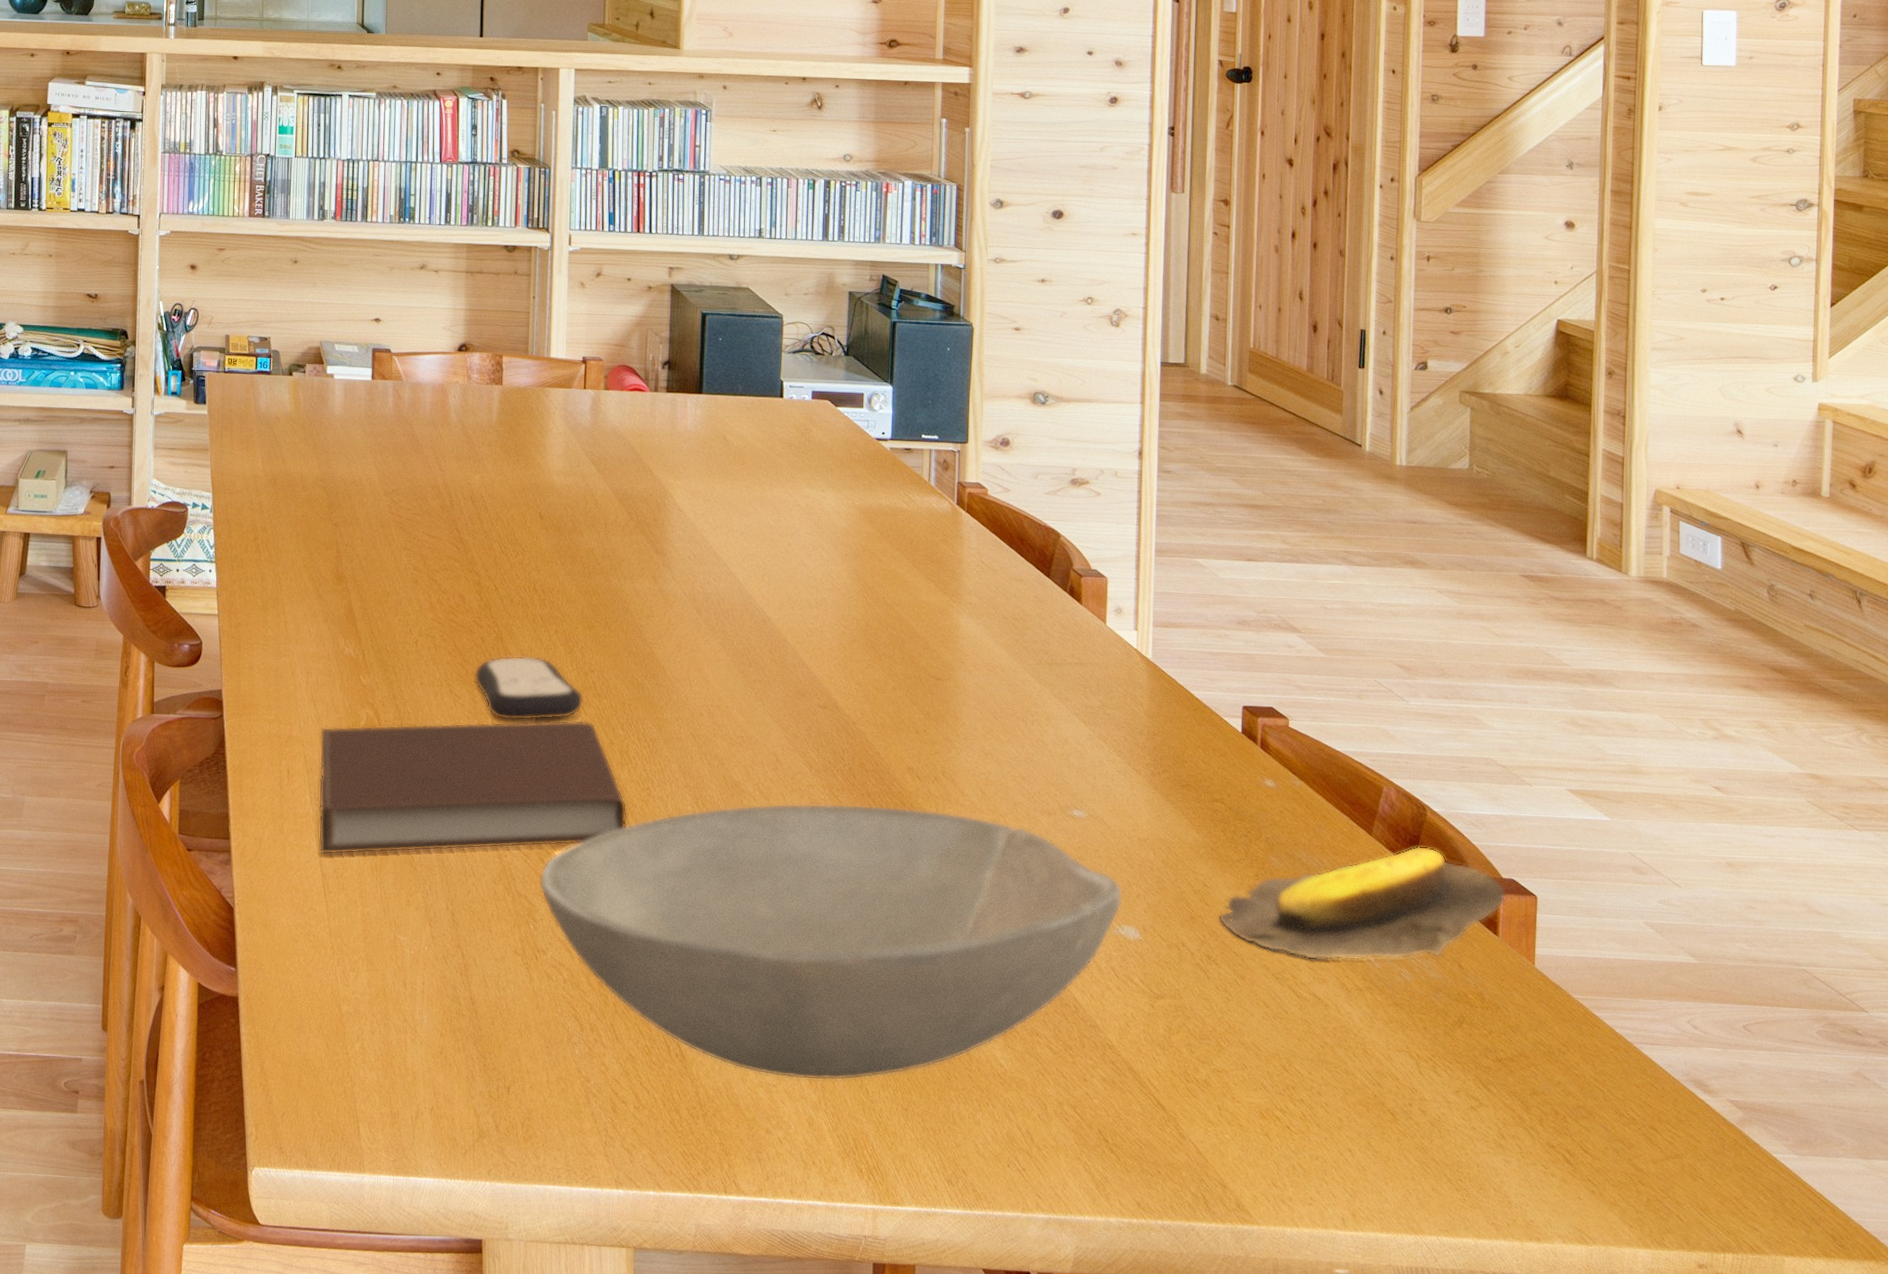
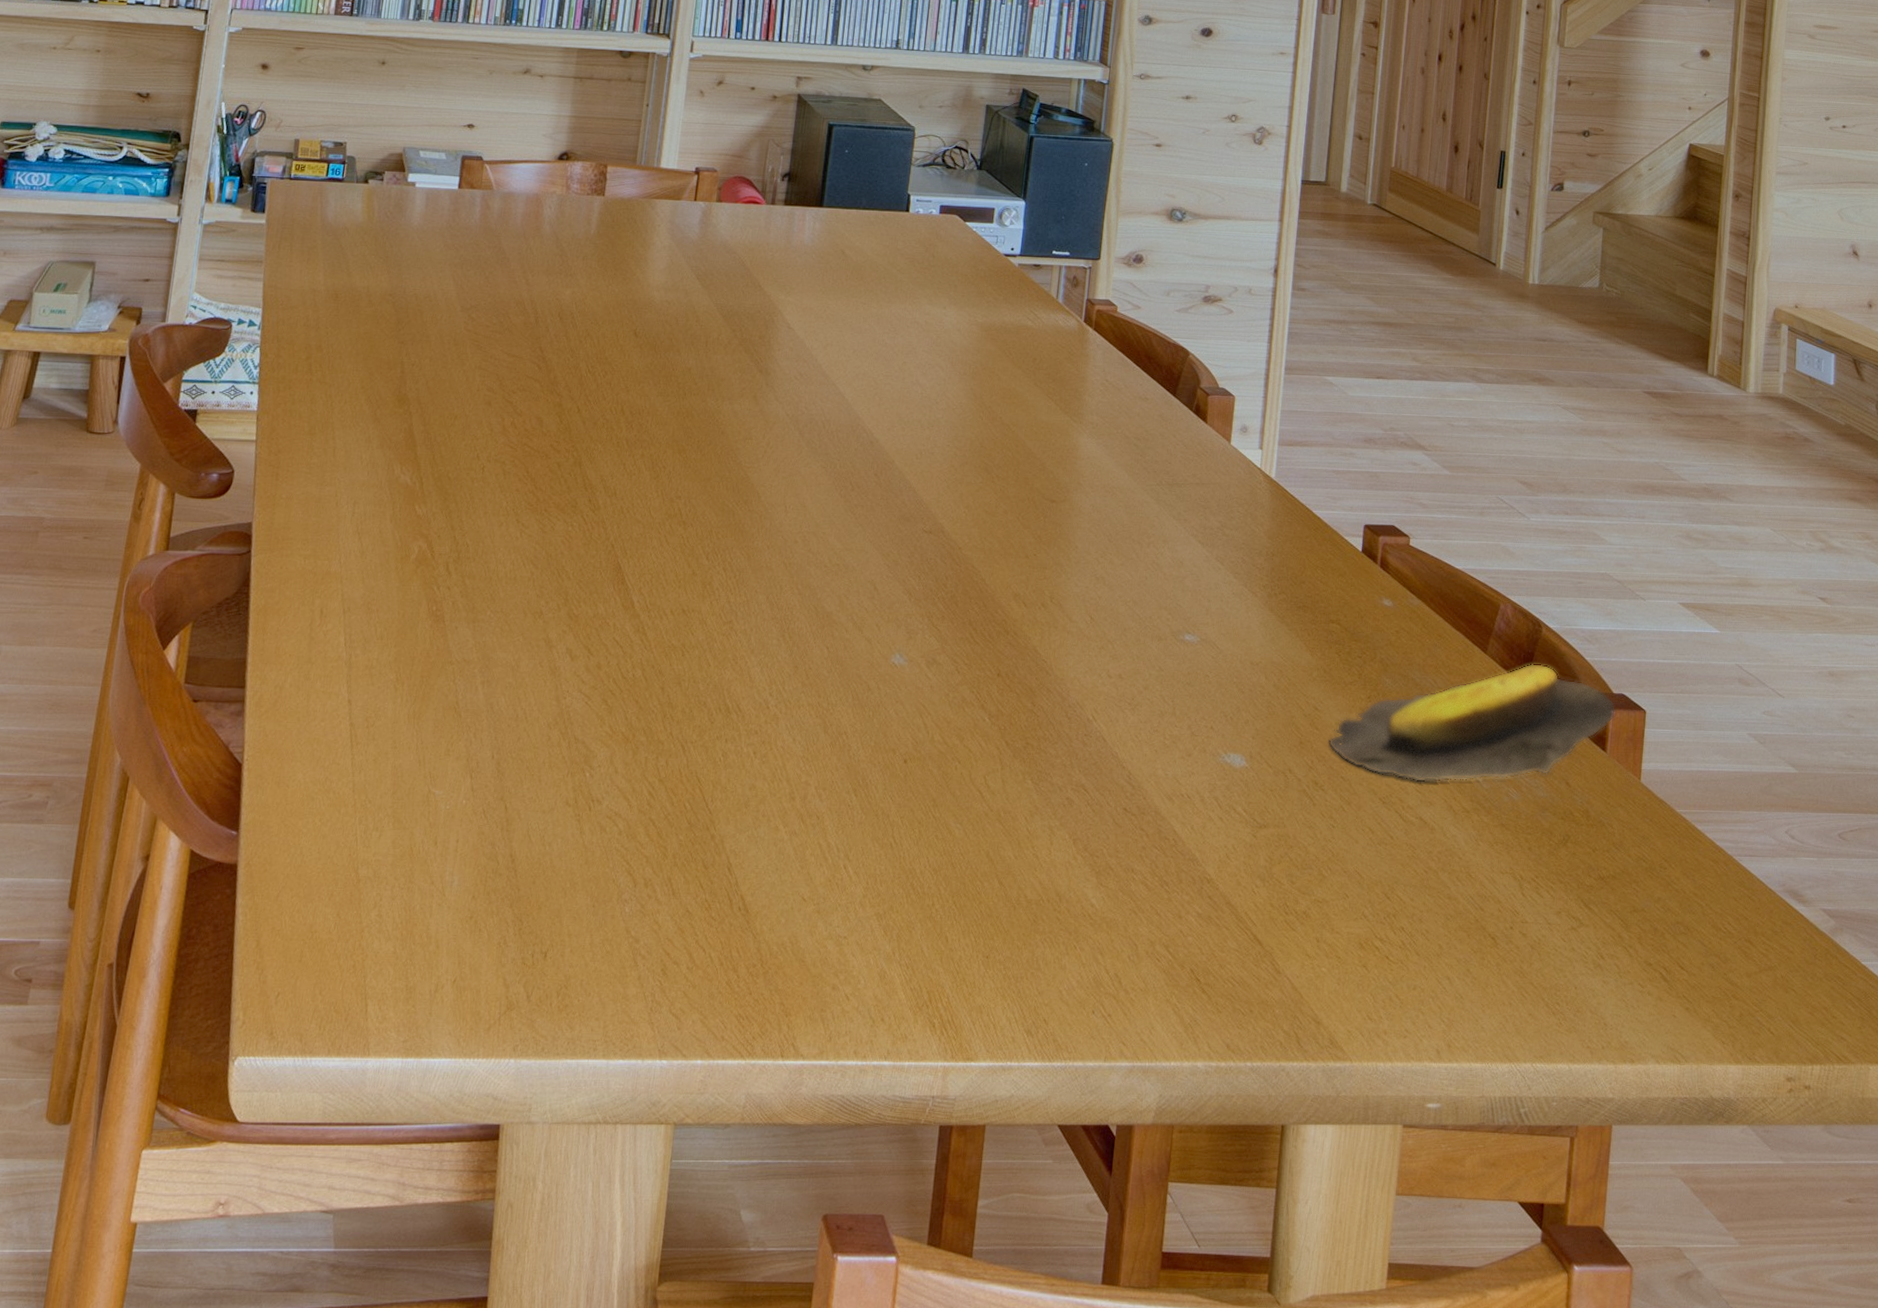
notebook: present [318,719,627,855] -> none [348,549,706,703]
remote control: present [474,655,584,722] -> none [545,481,667,552]
bowl: present [539,803,1123,1081] -> none [599,633,1231,930]

